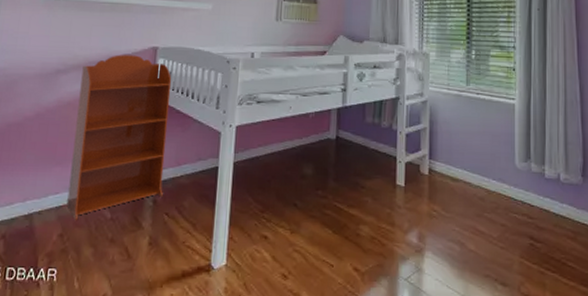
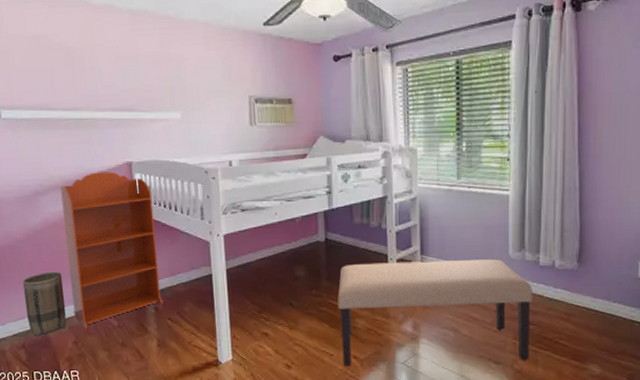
basket: none [15,153,64,226] -> present [22,271,67,336]
bench: none [343,164,539,283] -> present [337,259,532,367]

